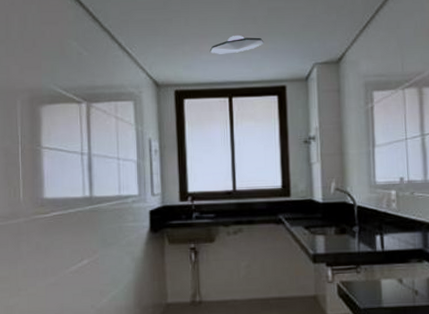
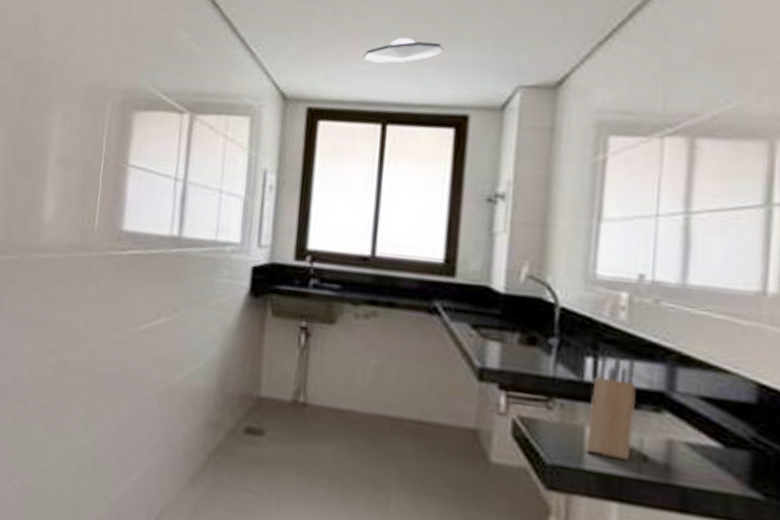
knife block: none [381,232,408,297] -> present [585,355,636,462]

